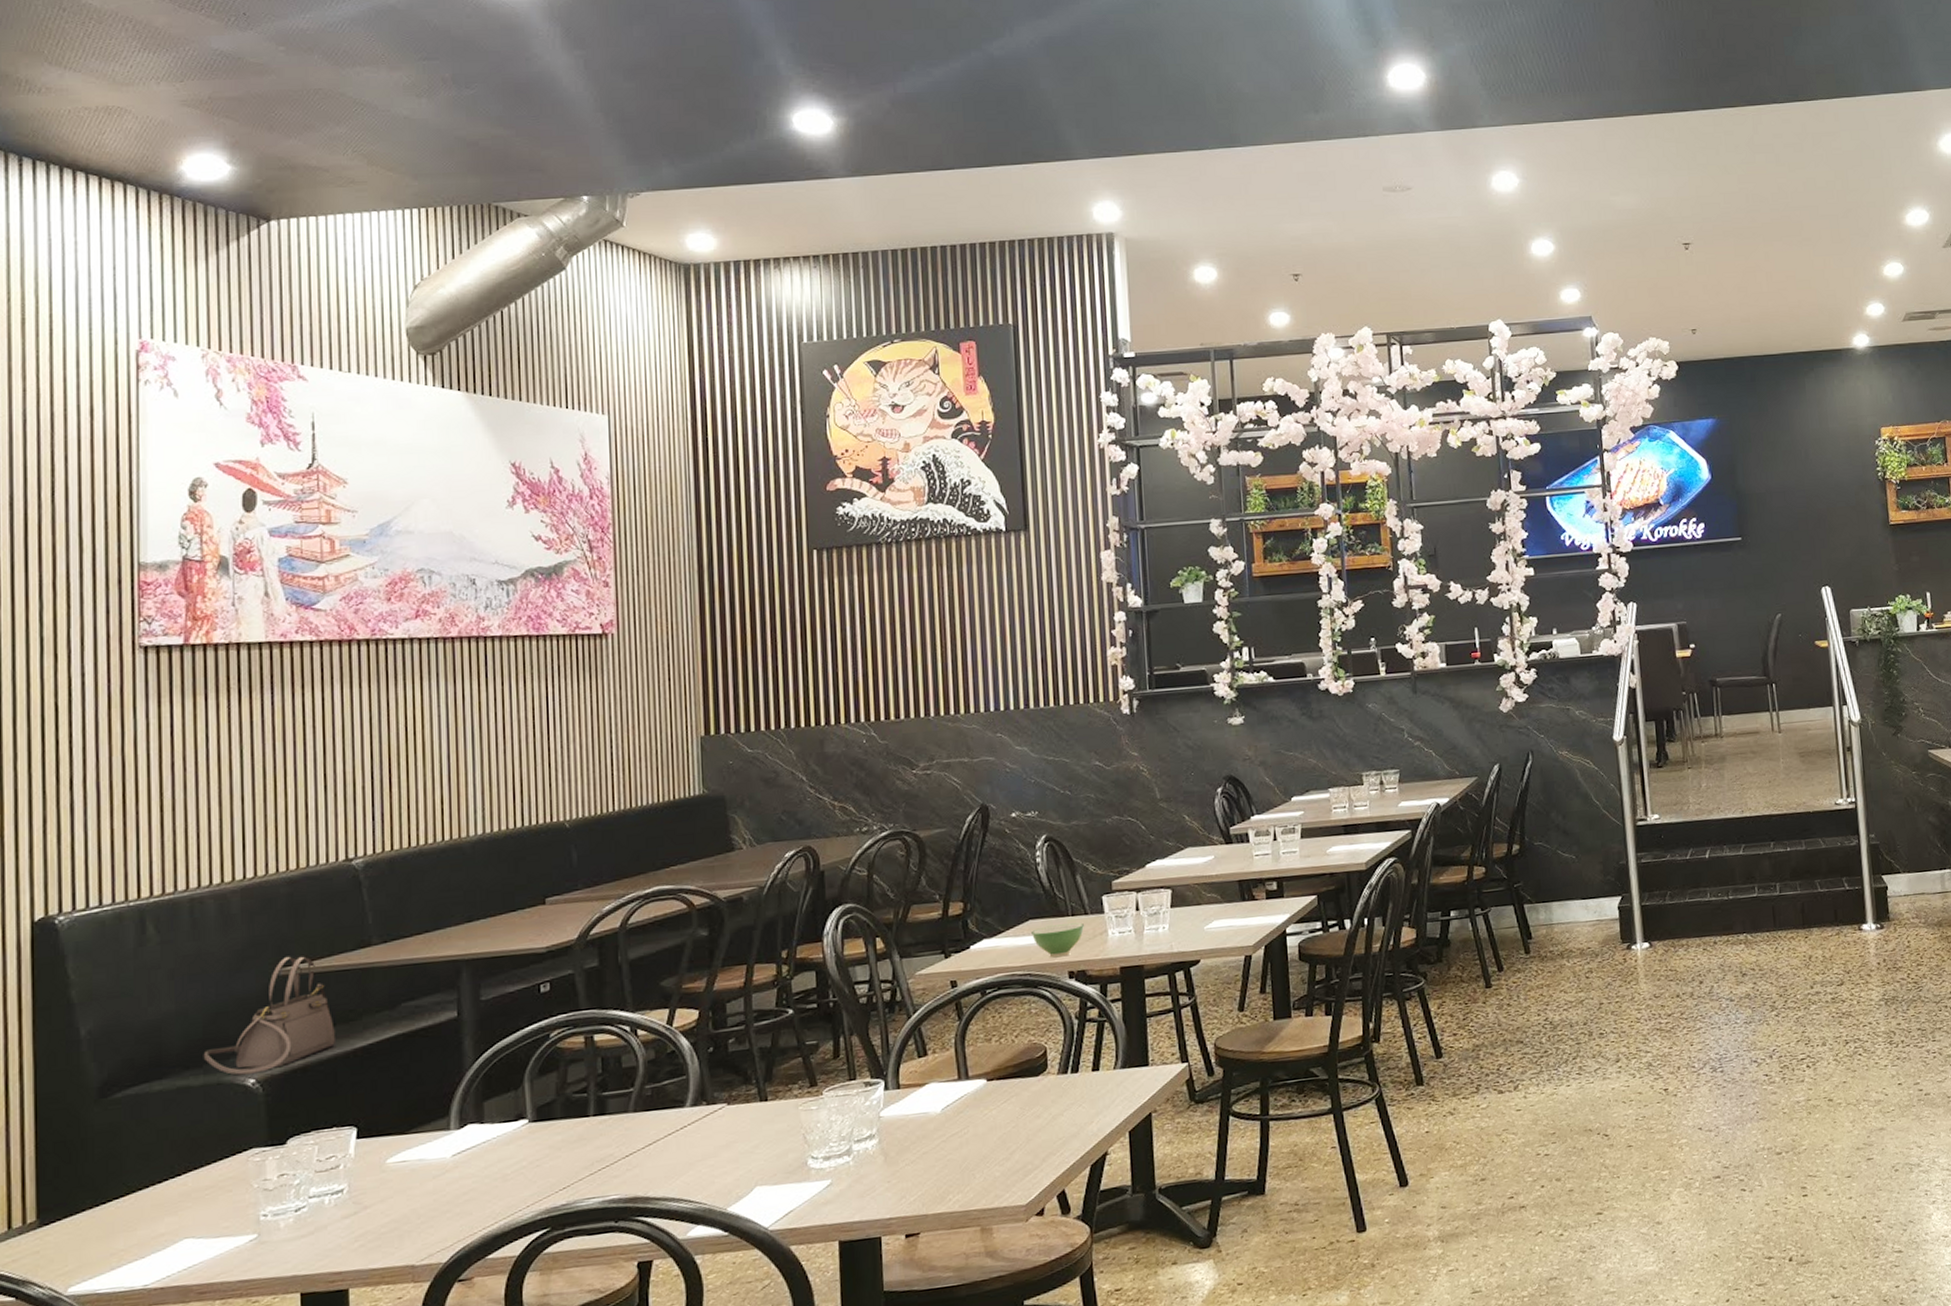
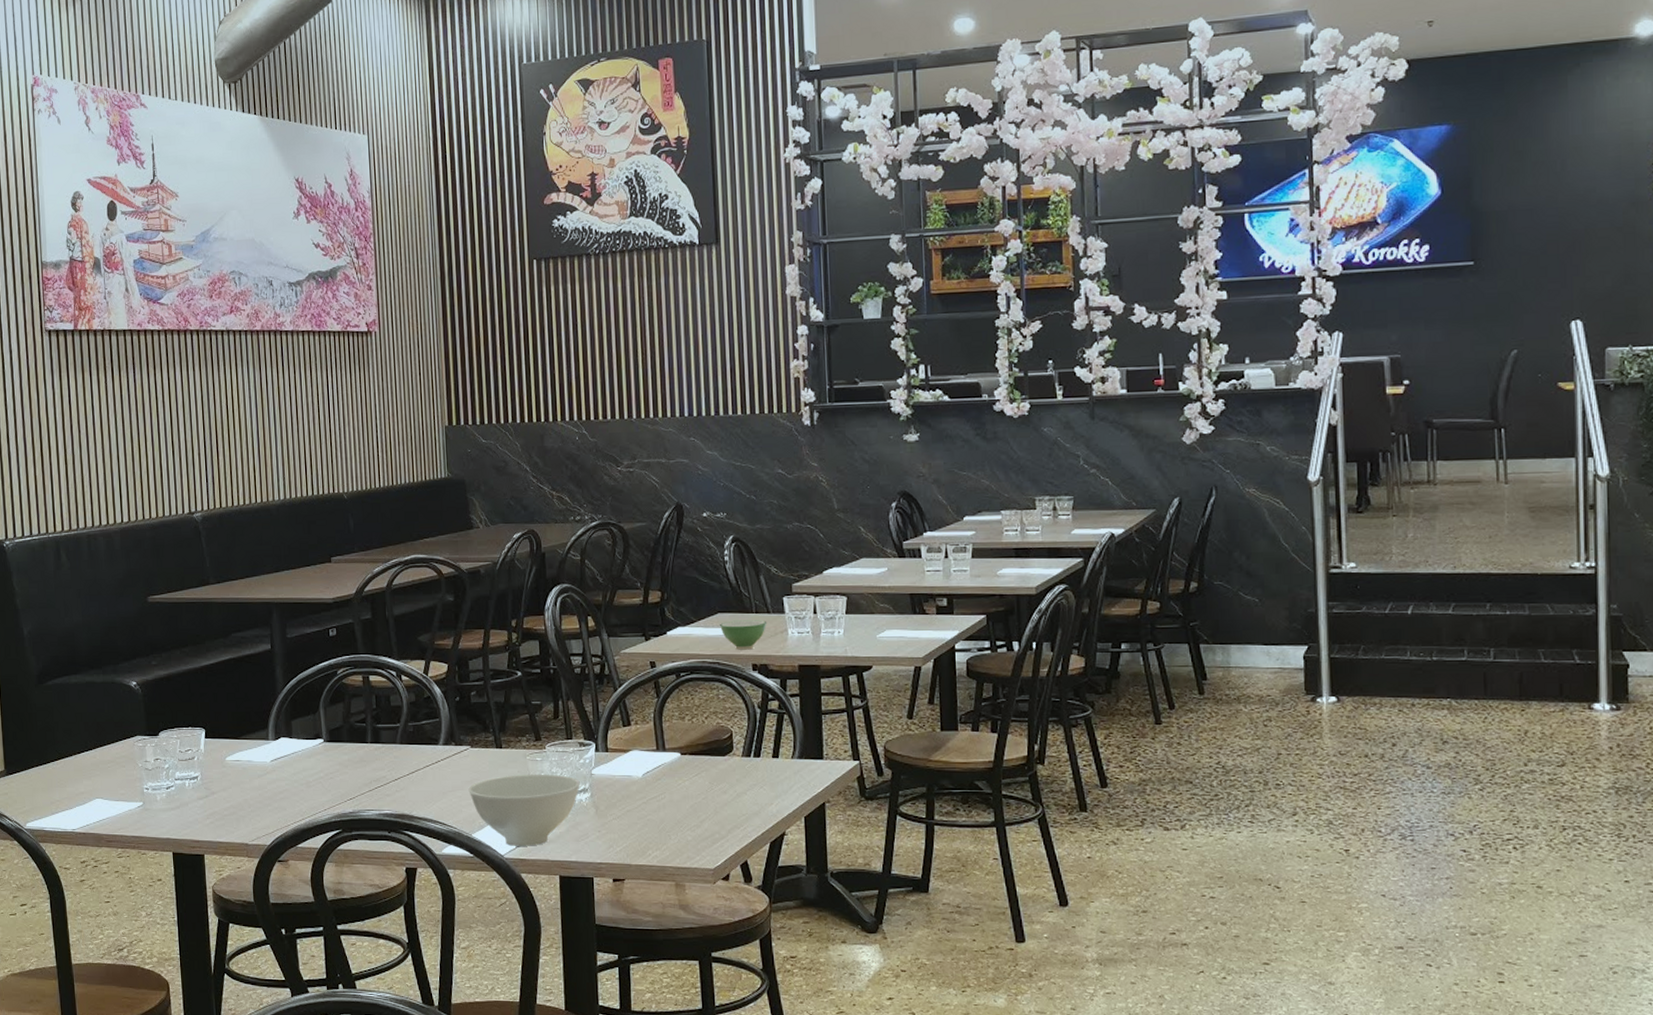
handbag: present [203,956,335,1075] -> none [101,587,188,678]
bowl: none [723,1122,866,1215] -> present [468,774,580,846]

